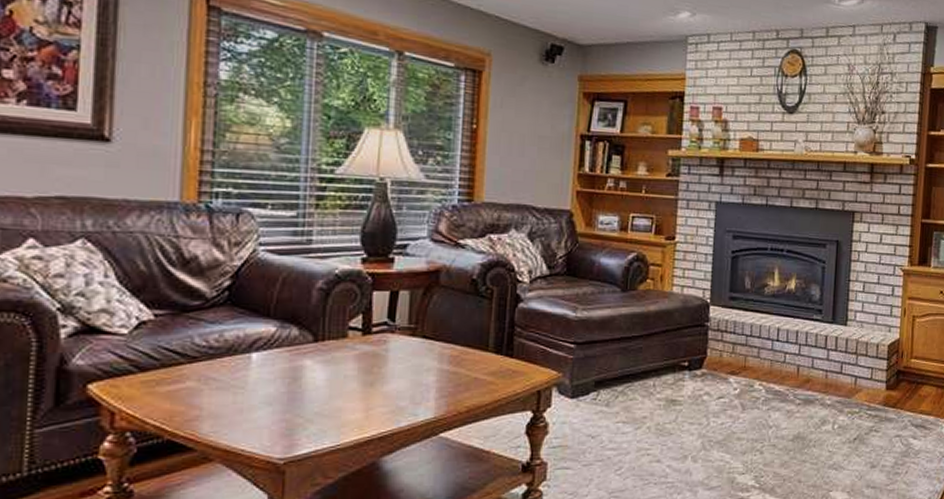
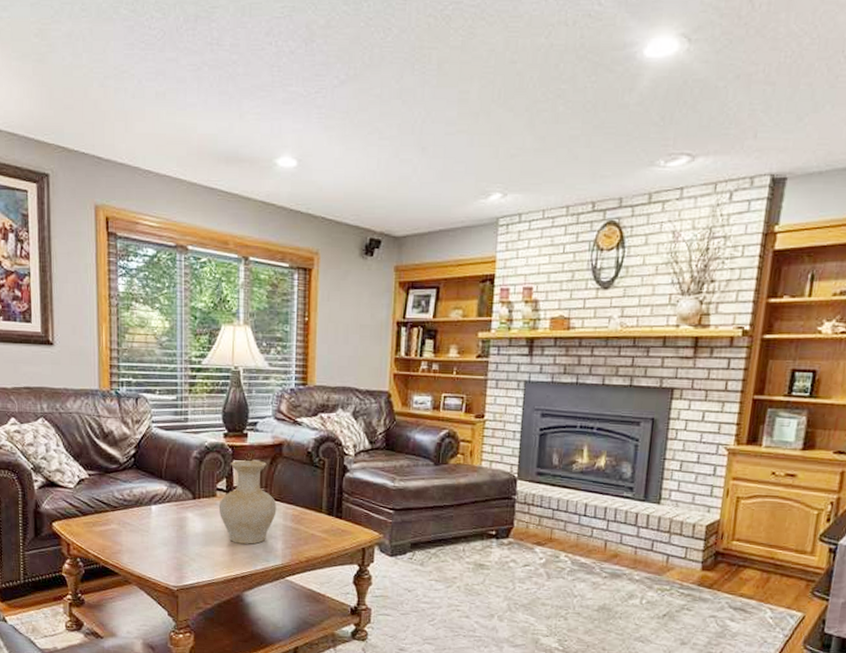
vase: none [350,291,430,396] -> present [218,460,277,545]

